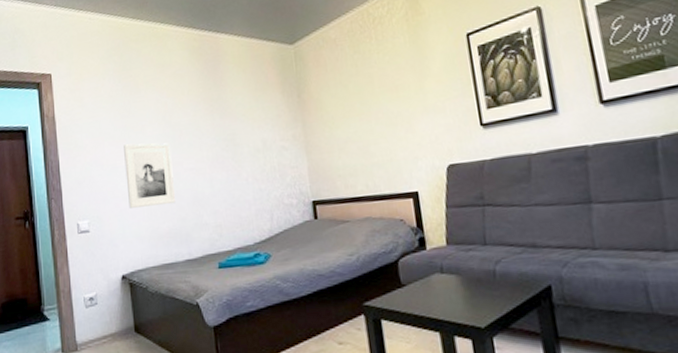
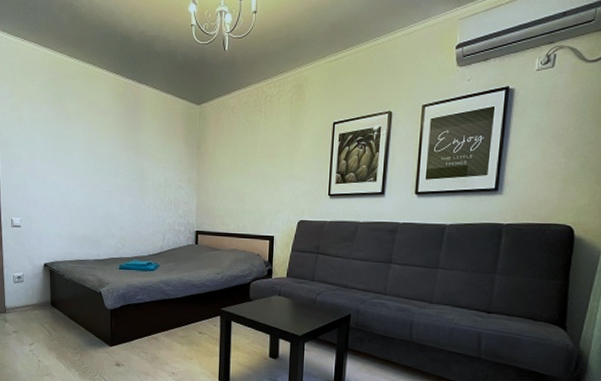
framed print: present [124,142,175,208] -> none [53,163,92,215]

